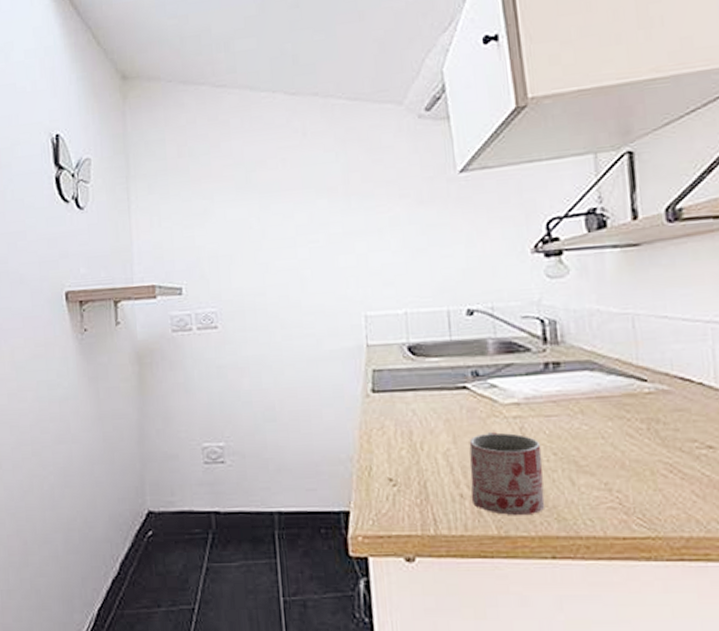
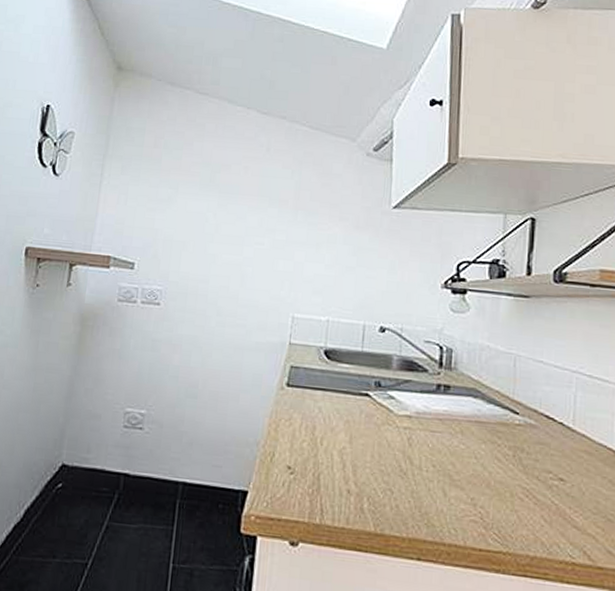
mug: present [469,432,545,516] -> none [356,438,423,518]

